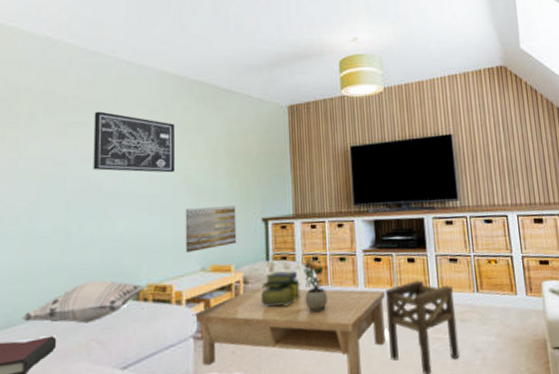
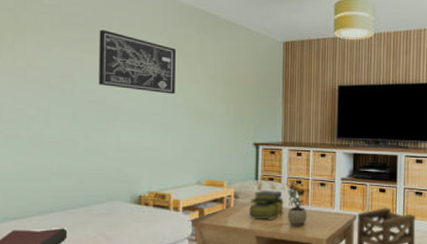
decorative pillow: present [21,280,147,324] -> none [35,184,148,220]
wall art: present [185,206,237,253] -> none [183,128,230,167]

